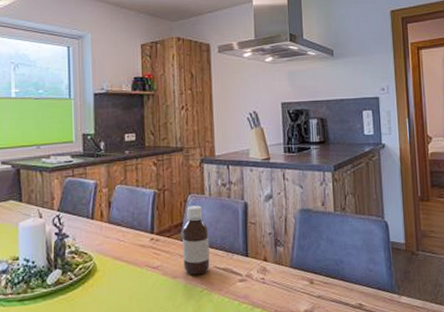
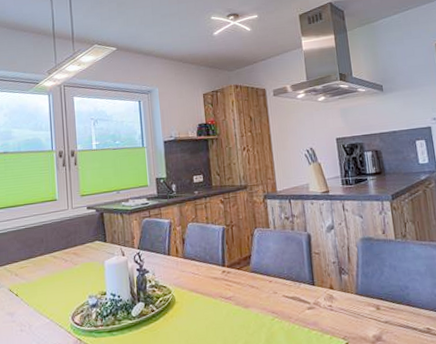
bottle: present [182,205,210,275] -> none [251,238,279,305]

